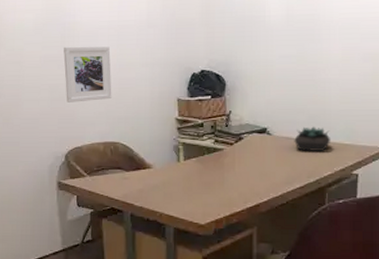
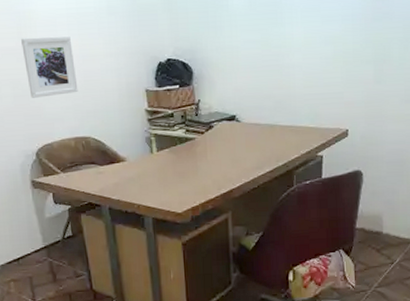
succulent plant: present [294,127,331,151] -> none [262,112,297,136]

